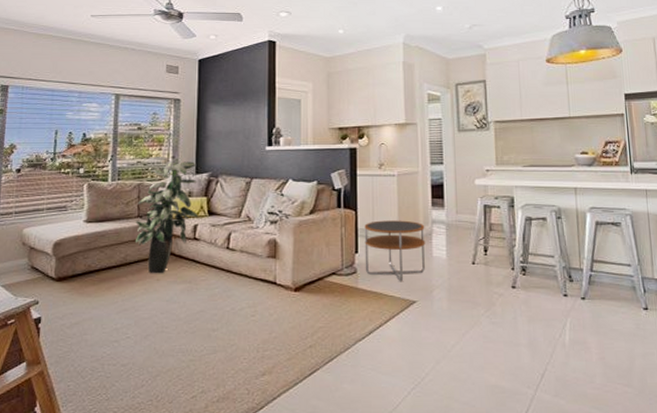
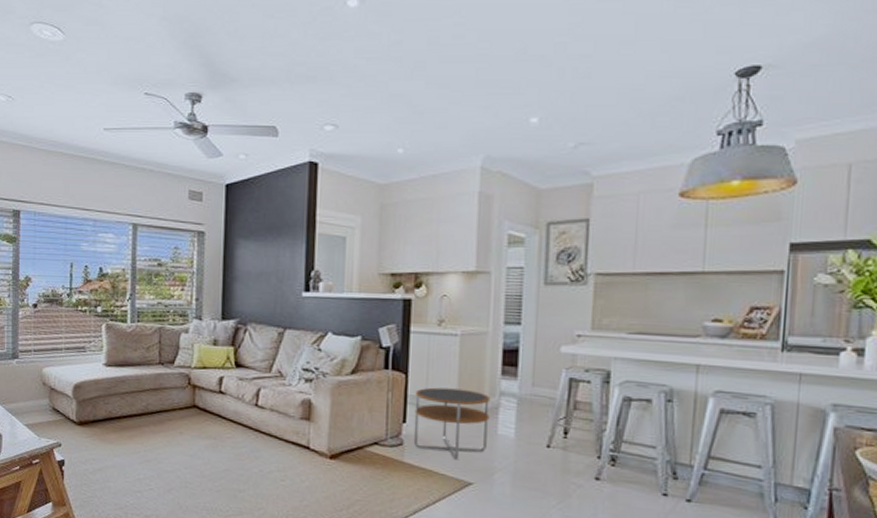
indoor plant: present [135,157,197,274] -> none [157,298,223,427]

